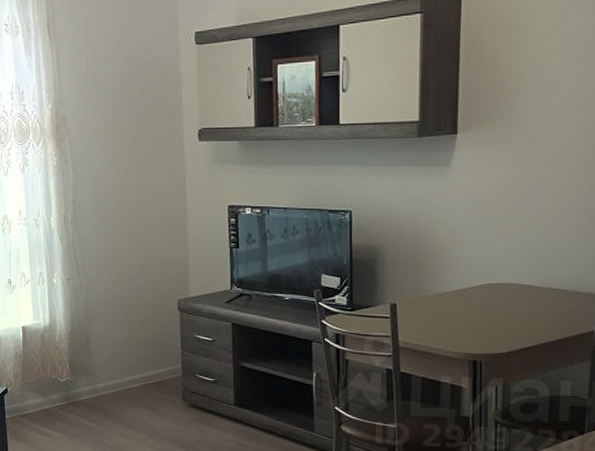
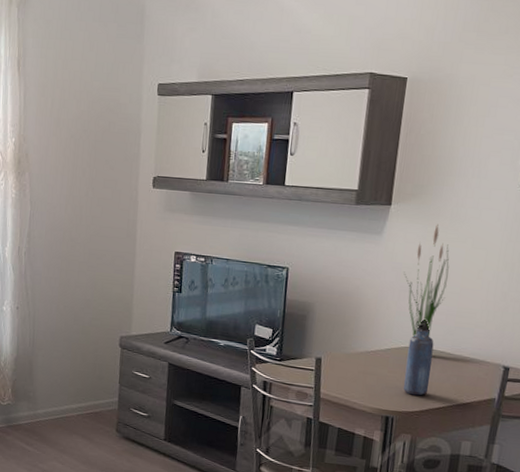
plant: none [478,148,528,272] -> present [403,223,449,337]
water bottle: none [489,253,519,335] -> present [403,319,434,396]

